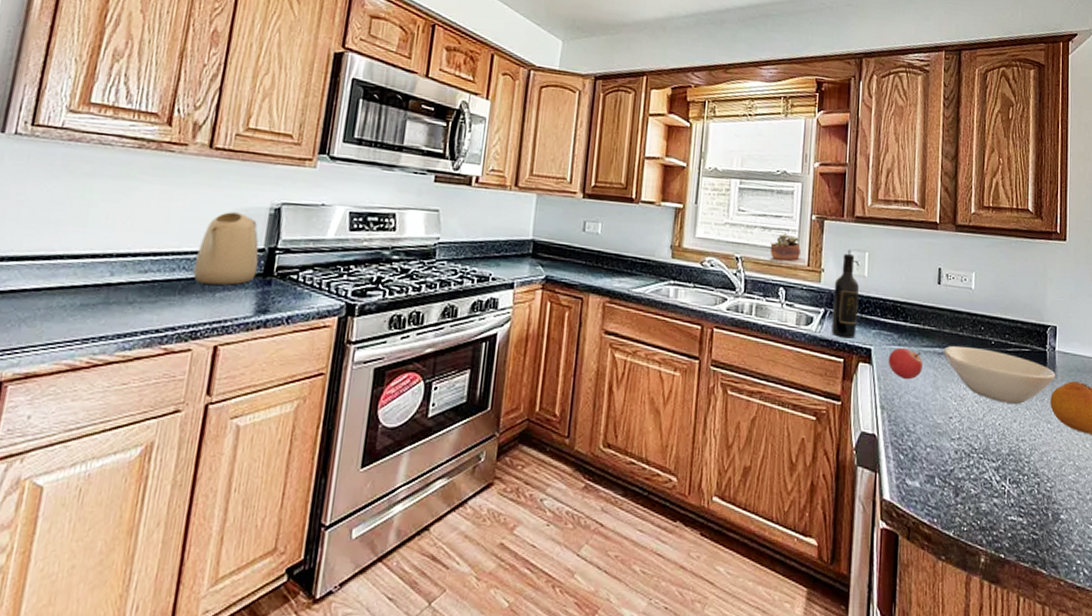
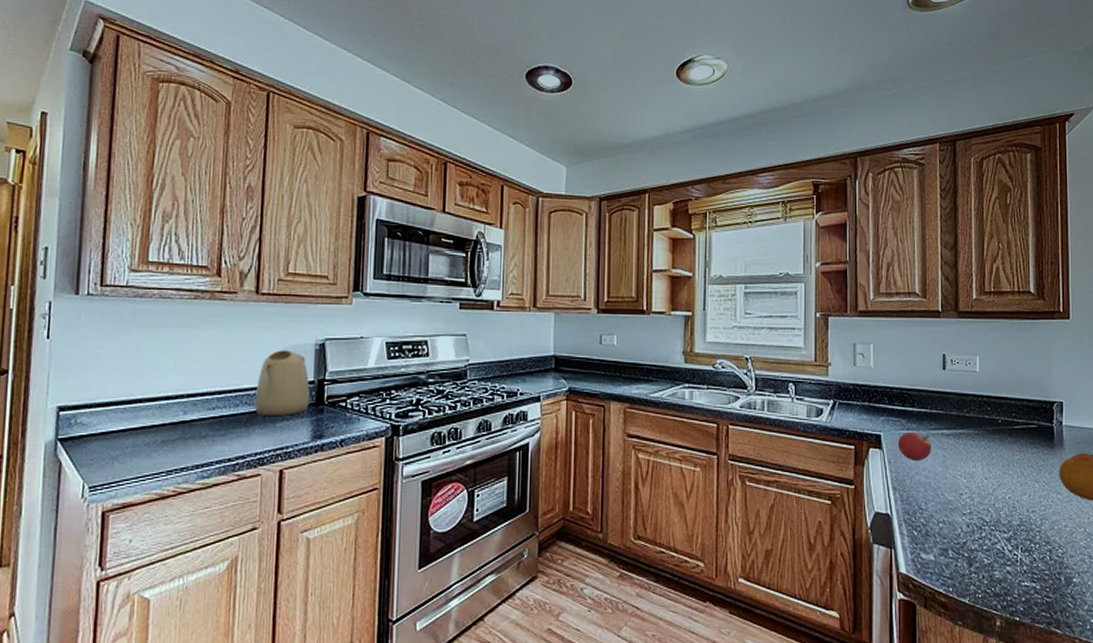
succulent plant: present [768,234,807,265] -> none [776,332,814,362]
wine bottle: present [831,254,859,339] -> none [841,347,865,426]
bowl: present [944,345,1056,404] -> none [952,426,1064,477]

